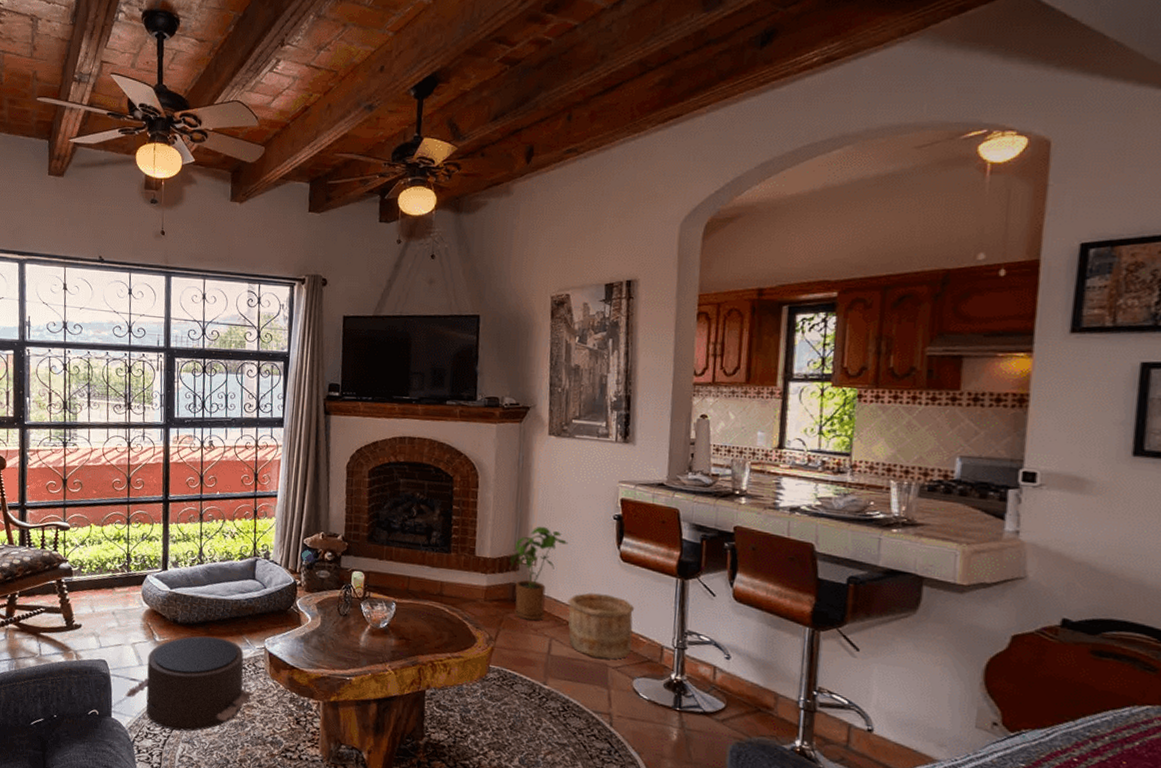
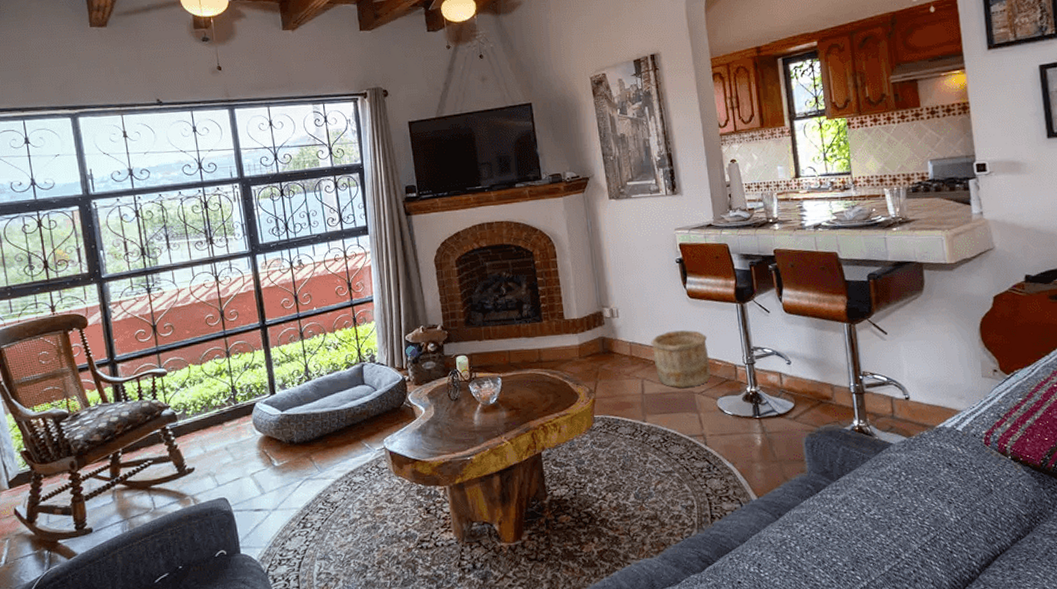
pouf: present [124,636,254,732] -> none [251,448,381,551]
house plant: present [510,526,568,621] -> none [595,281,642,368]

